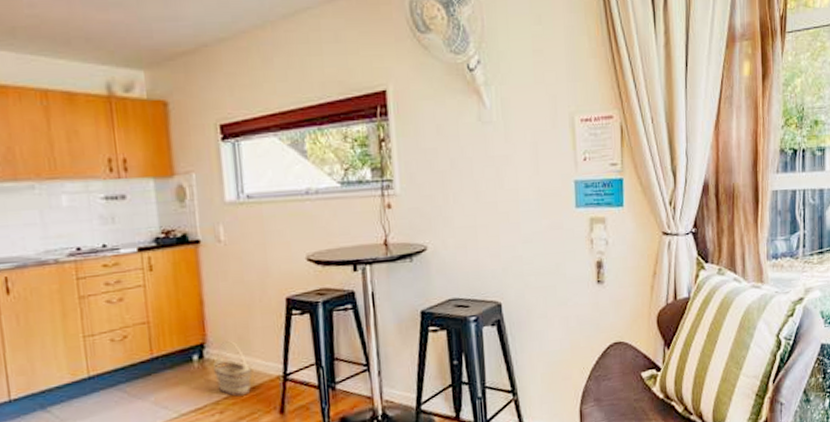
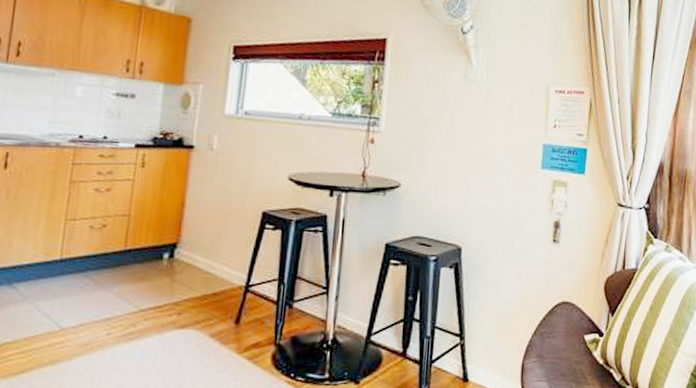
basket: present [213,340,252,397] -> none [180,244,217,301]

